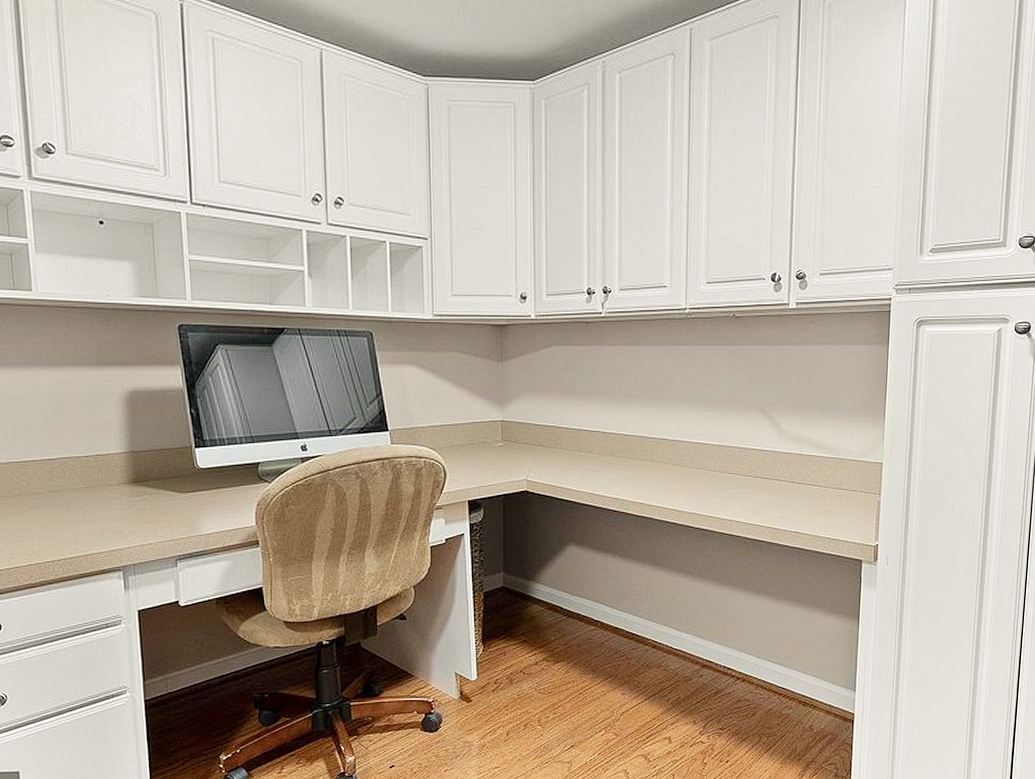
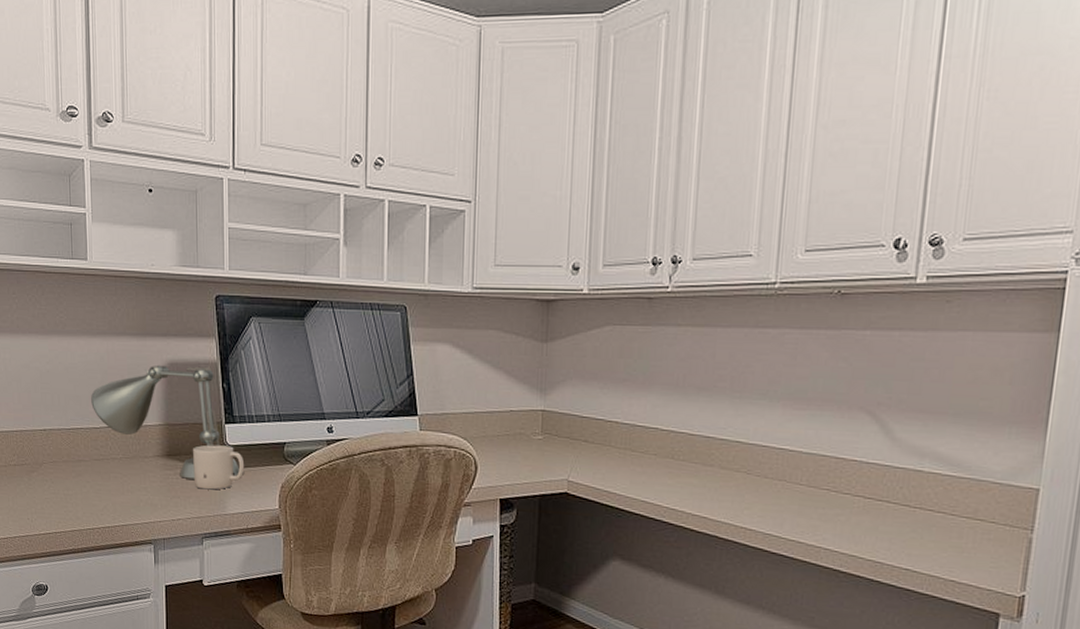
desk lamp: none [43,393,219,504] -> present [91,364,245,479]
mug: none [160,469,218,513] -> present [192,445,245,490]

